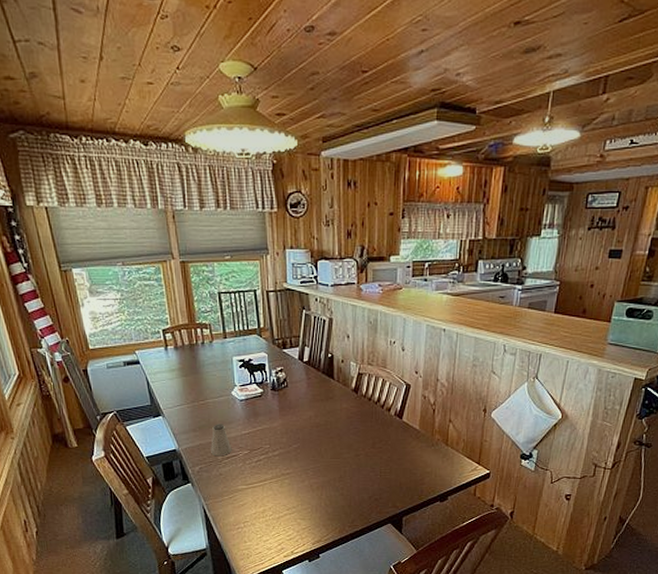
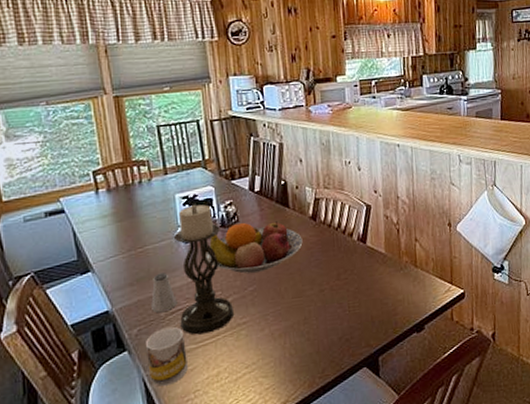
mug: none [205,469,239,514] -> present [145,326,188,386]
candle holder: none [230,367,279,478] -> present [173,204,233,335]
fruit bowl: none [257,388,344,433] -> present [205,221,303,274]

